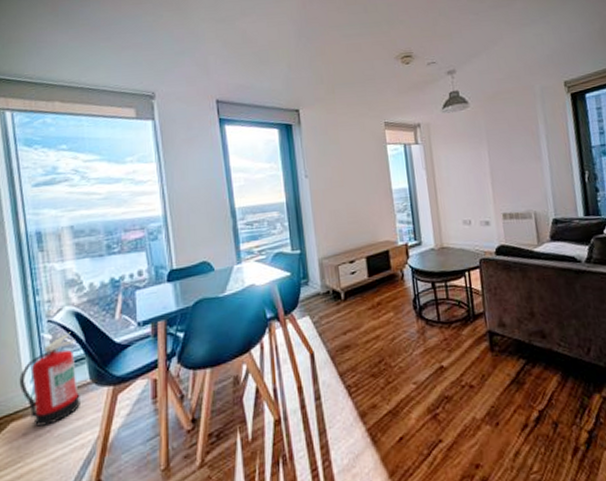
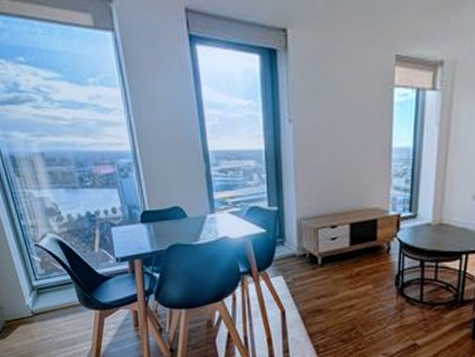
fire extinguisher: present [19,332,80,427] -> none [19,258,74,333]

